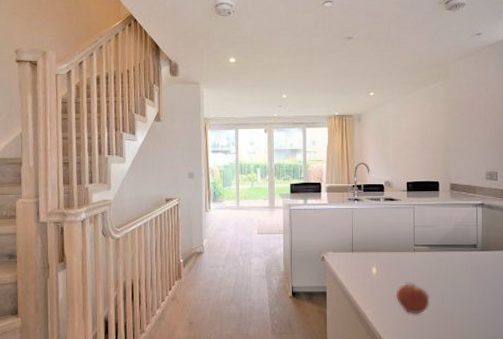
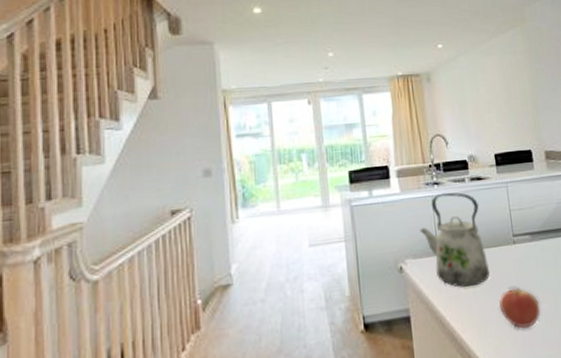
kettle: none [340,207,391,278] -> present [419,192,490,288]

